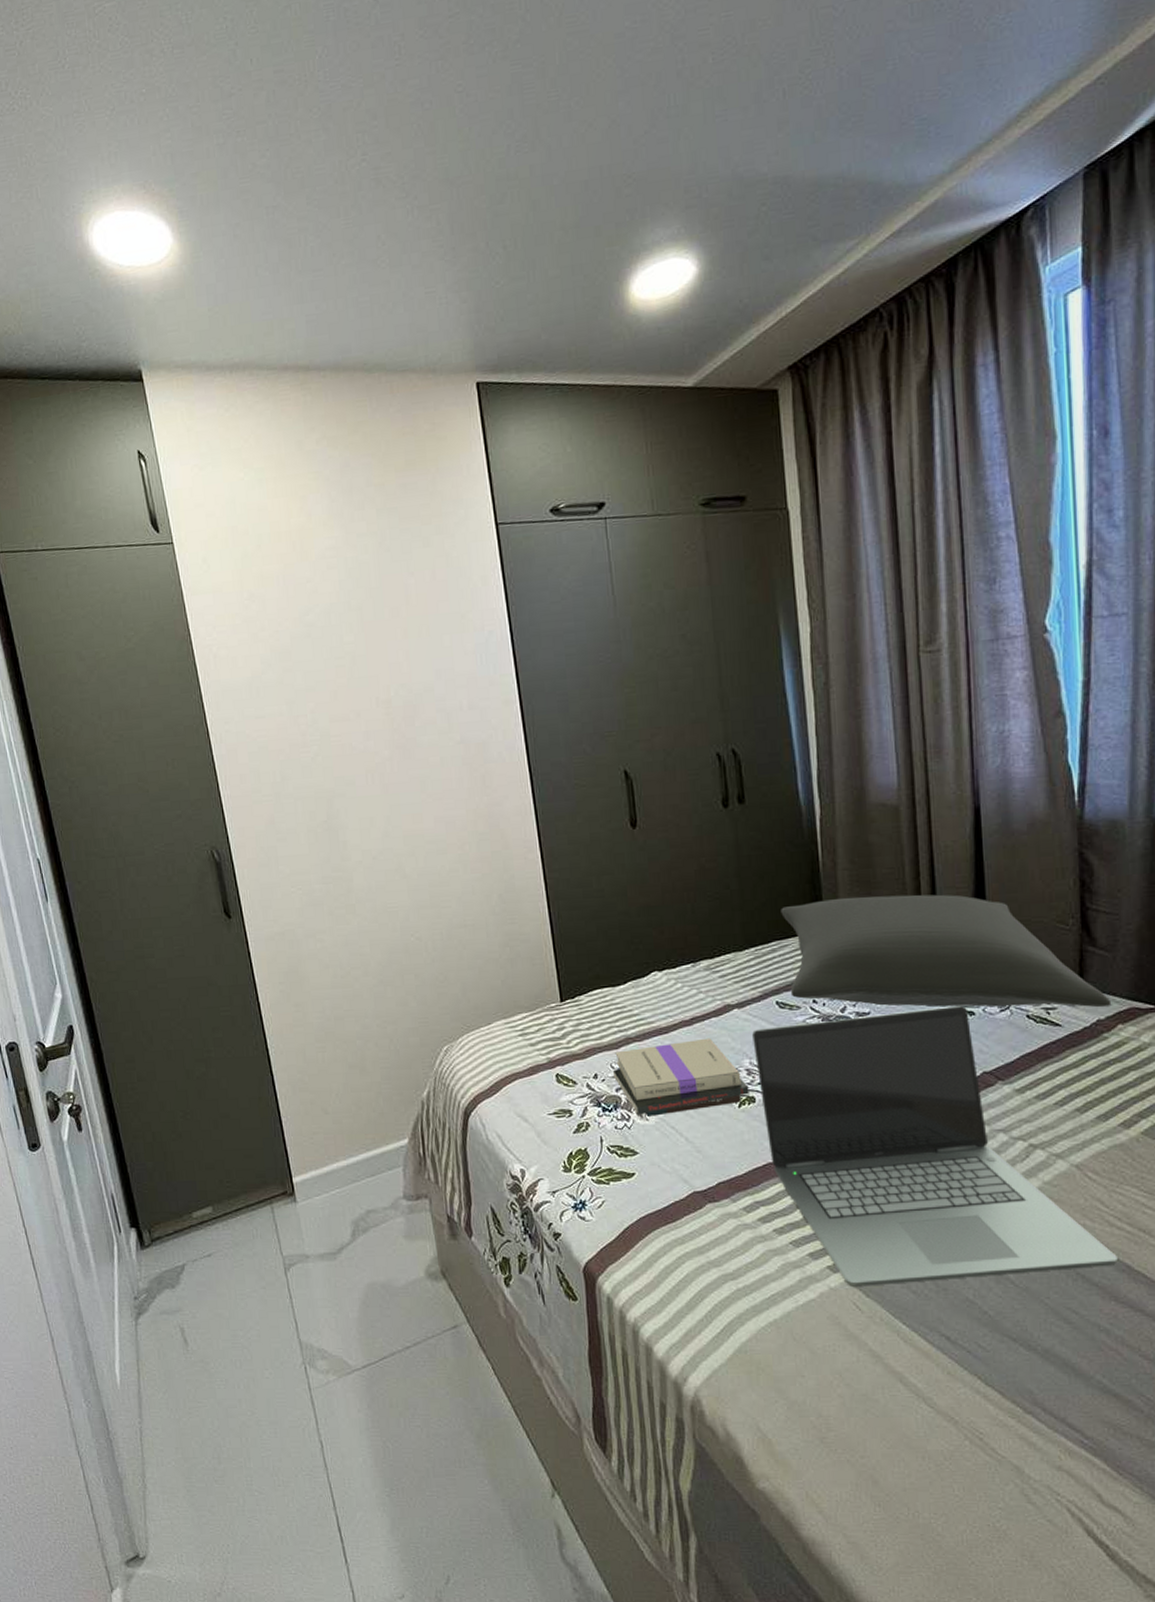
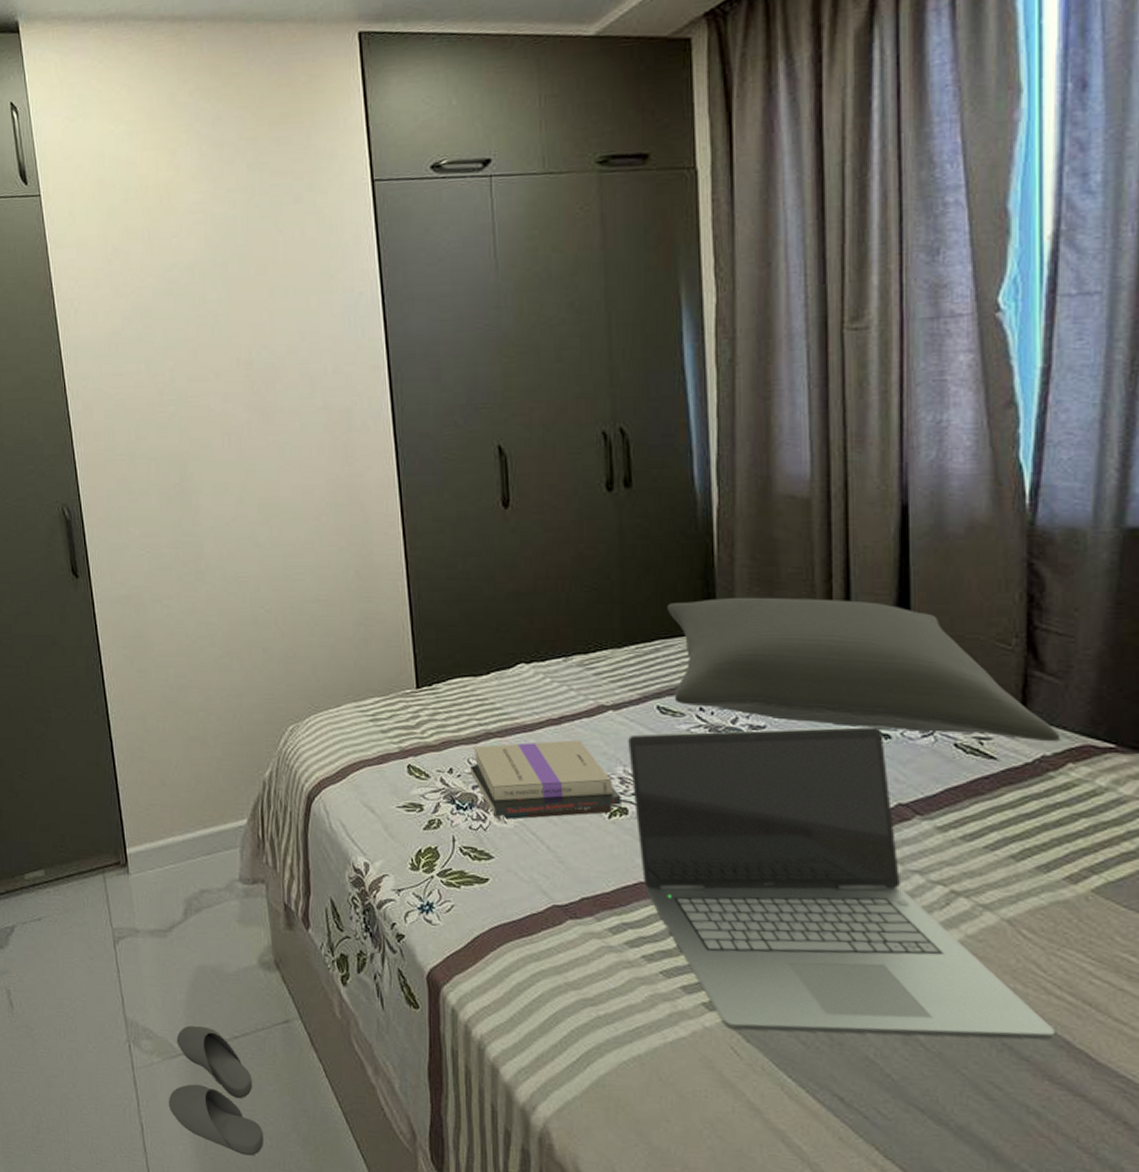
slippers: none [346,1341,439,1458] -> present [168,1025,263,1156]

